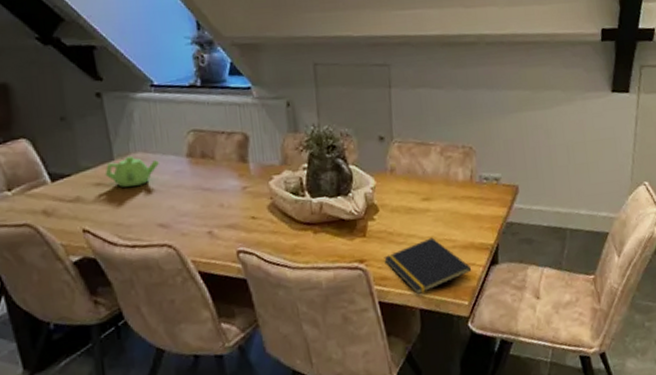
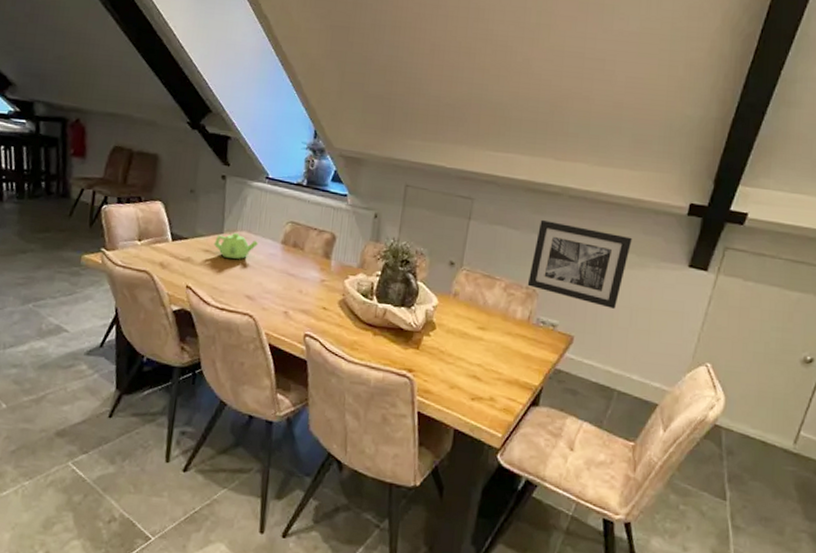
notepad: present [384,237,472,295] -> none [431,365,512,416]
wall art: none [462,72,555,150] -> present [527,219,632,309]

